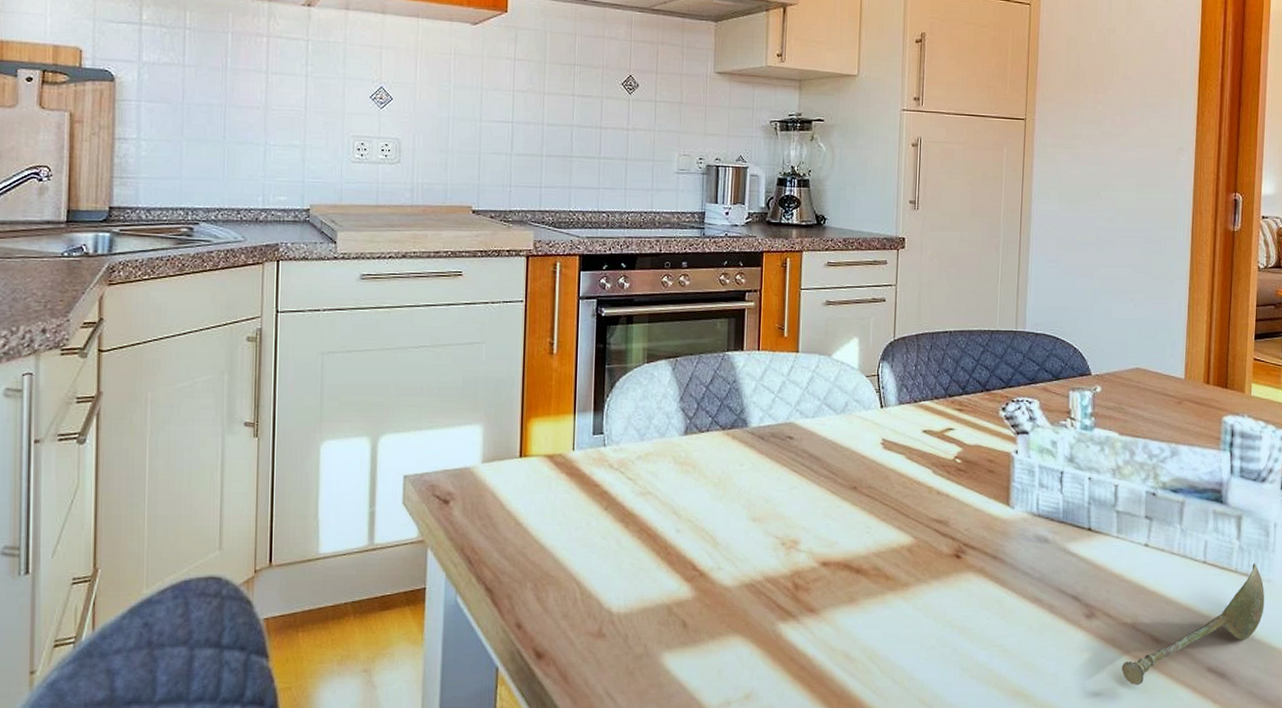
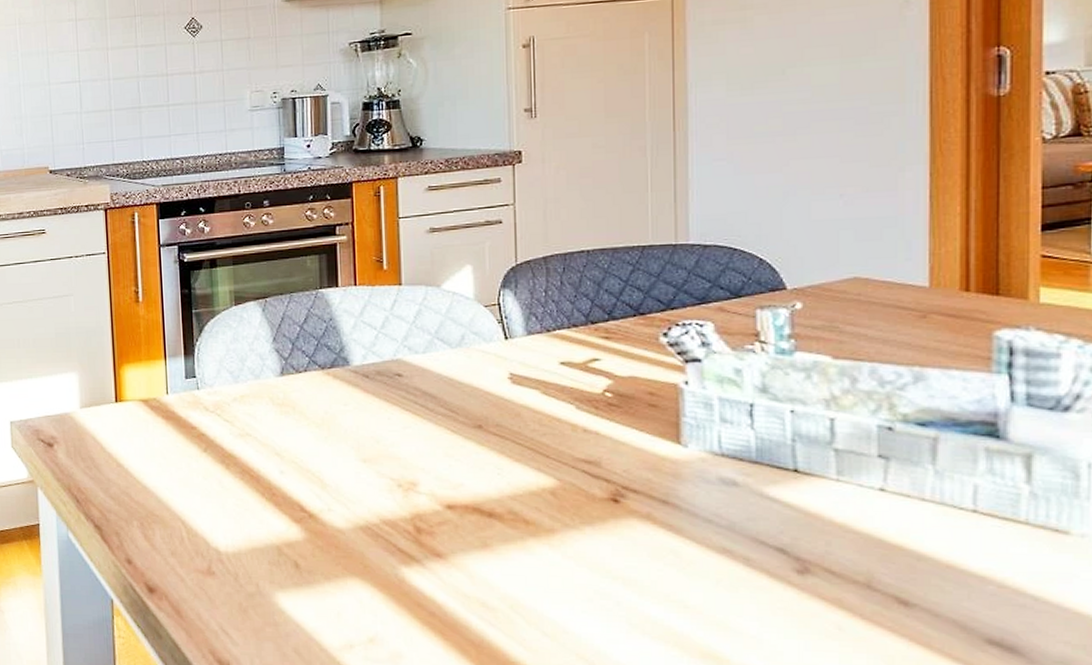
soupspoon: present [1122,563,1265,686] -> none [854,513,1077,656]

